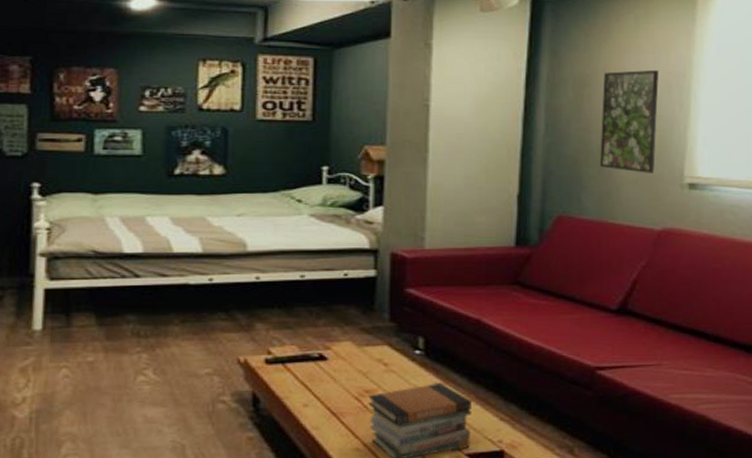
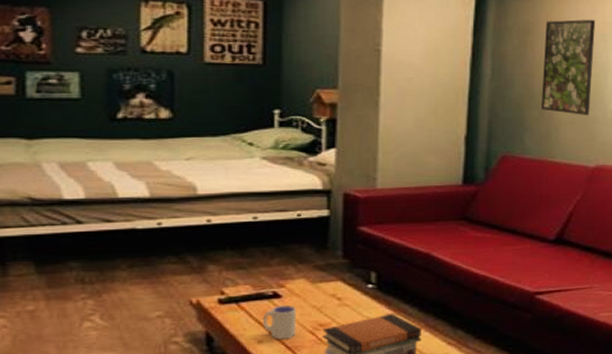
cup: none [309,368,342,405] -> present [263,304,297,340]

